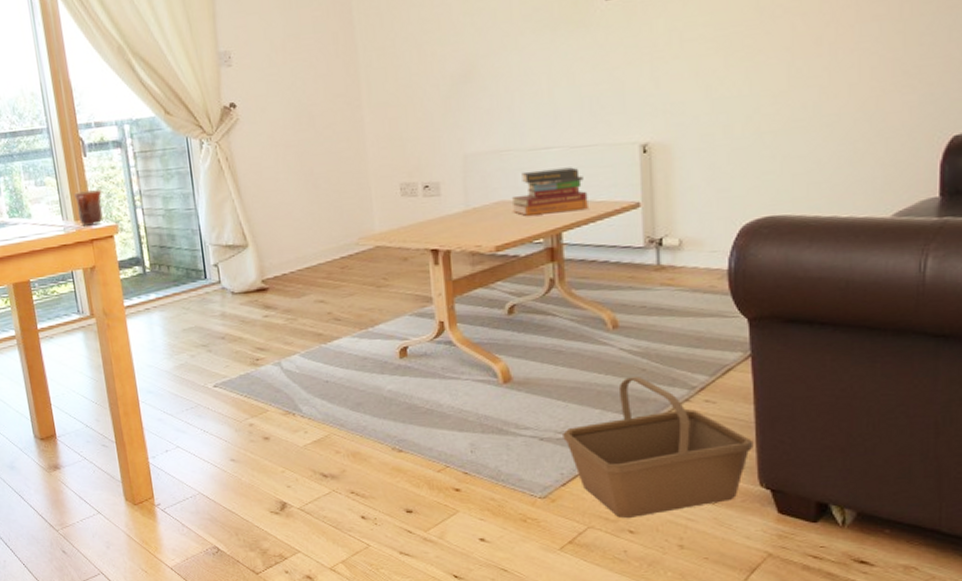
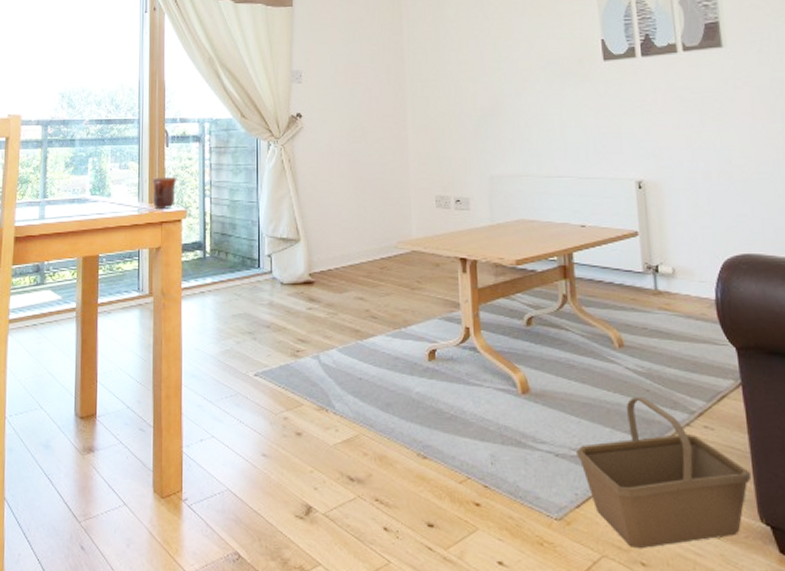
books: present [511,167,588,216] -> none [530,195,595,235]

